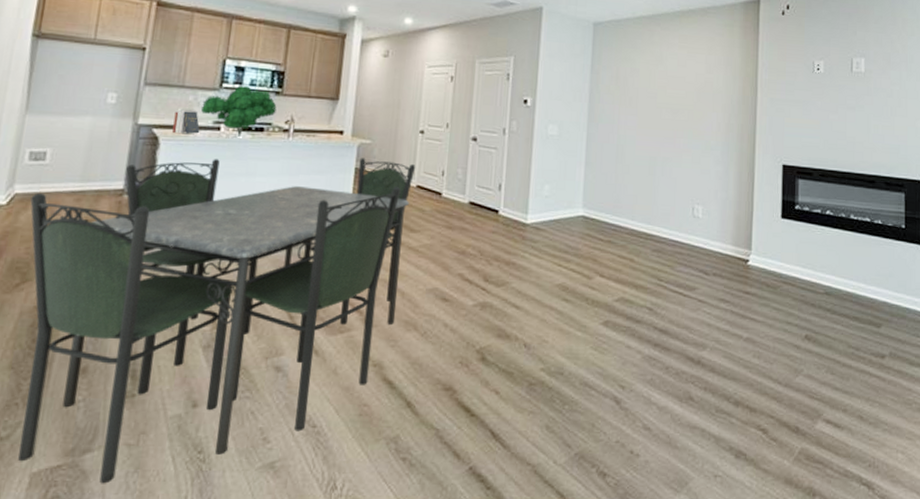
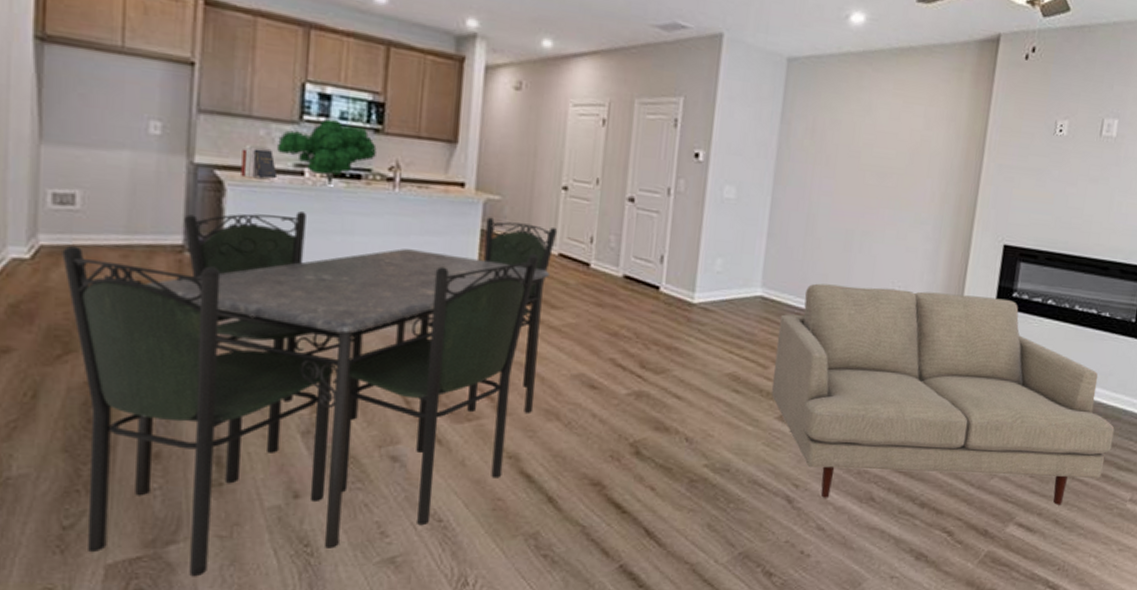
sofa: none [595,203,902,401] -> present [770,283,1115,505]

